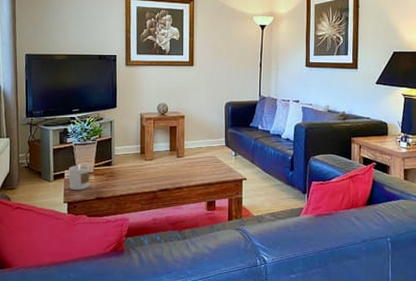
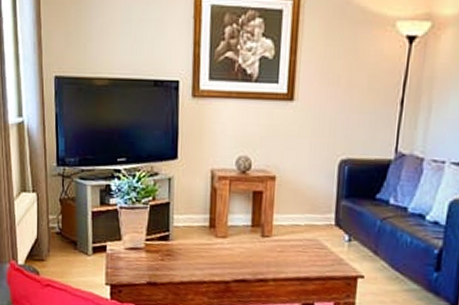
candle: present [69,163,90,191] -> none [112,234,140,271]

